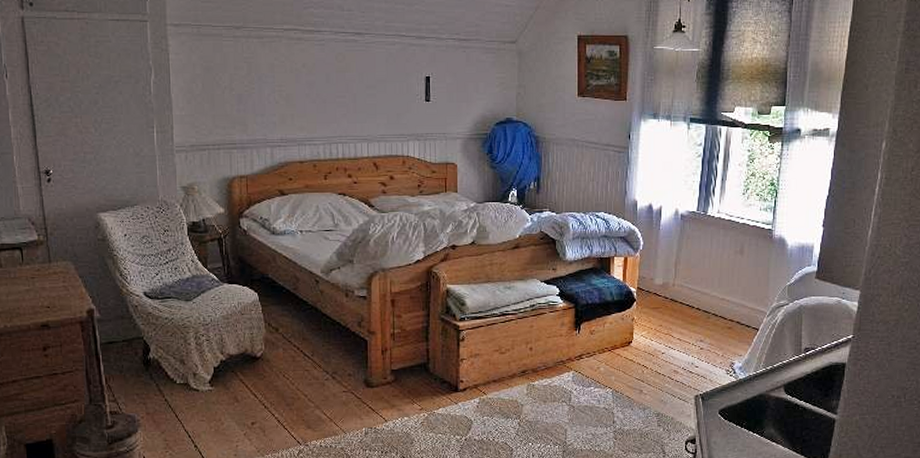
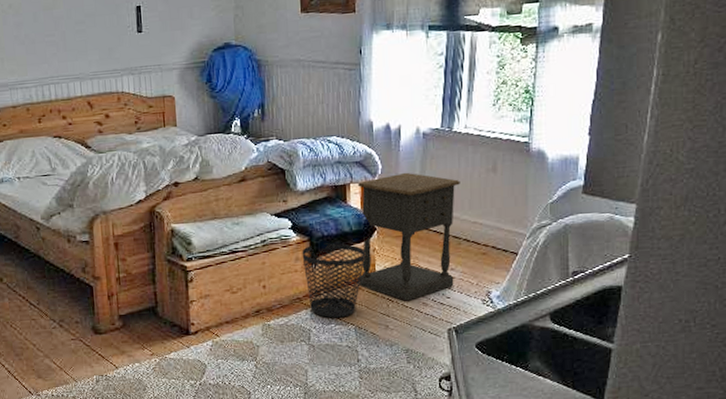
wastebasket: none [567,311,625,381] -> present [302,243,366,318]
nightstand: none [617,249,712,368] -> present [357,172,460,301]

